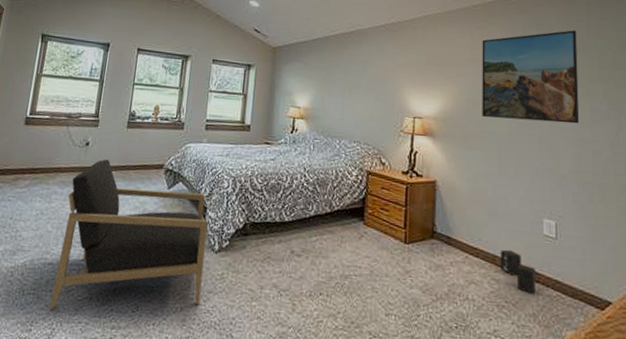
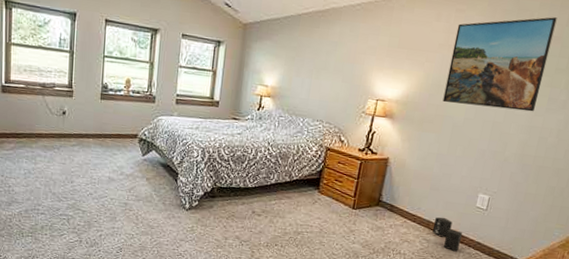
armchair: present [50,159,208,310] -> none [47,127,180,250]

